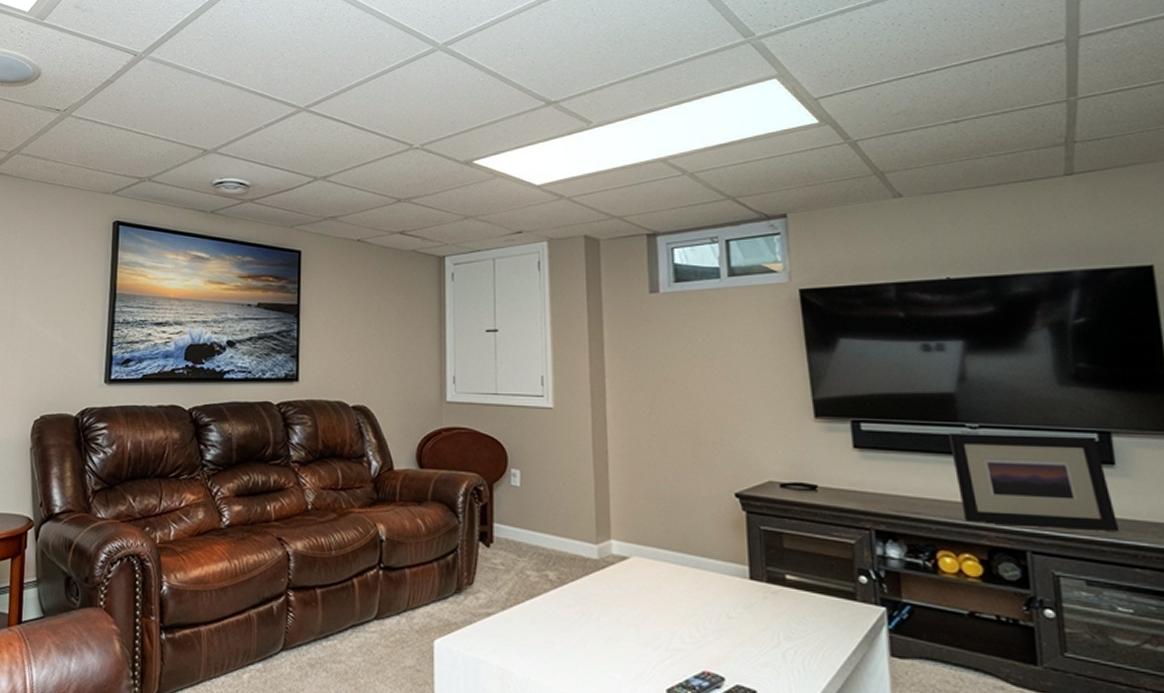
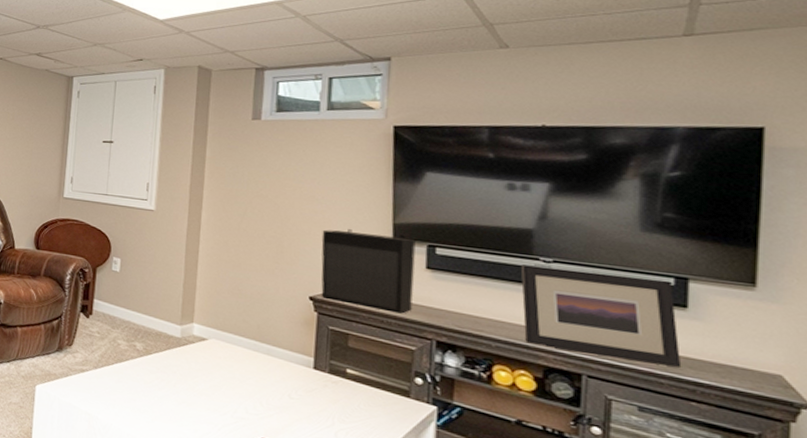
speaker: none [739,410,845,503] -> present [321,229,416,314]

